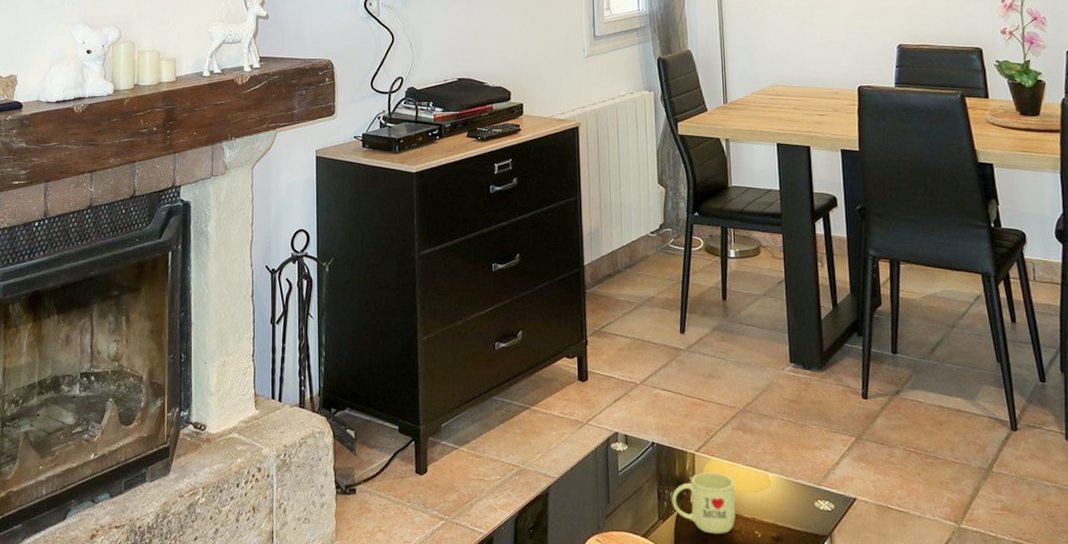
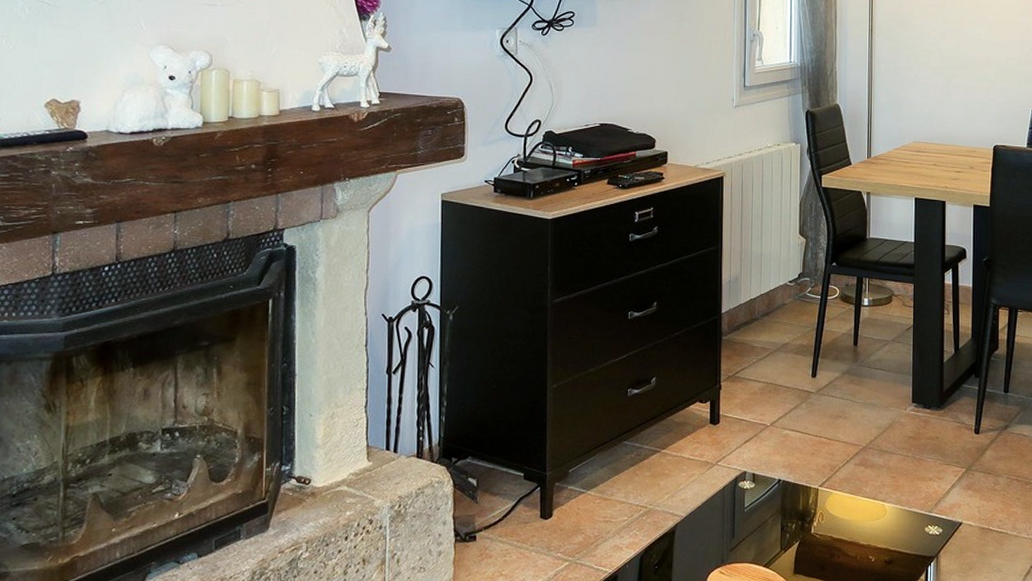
mug: present [671,472,736,534] -> none [794,505,854,561]

